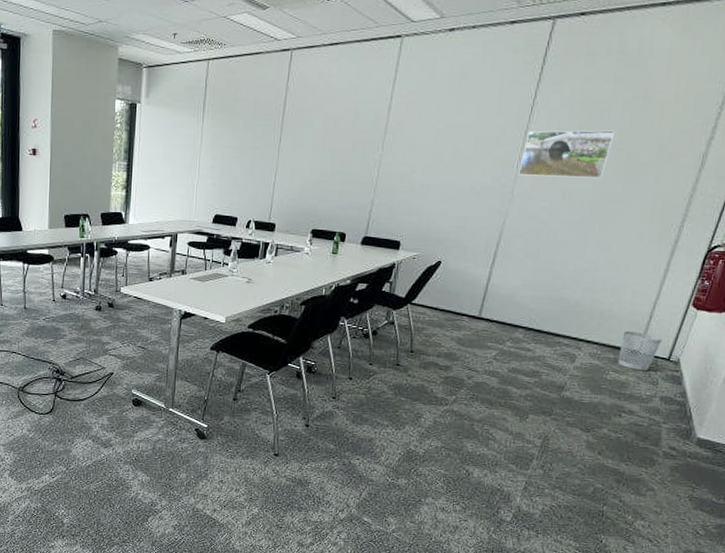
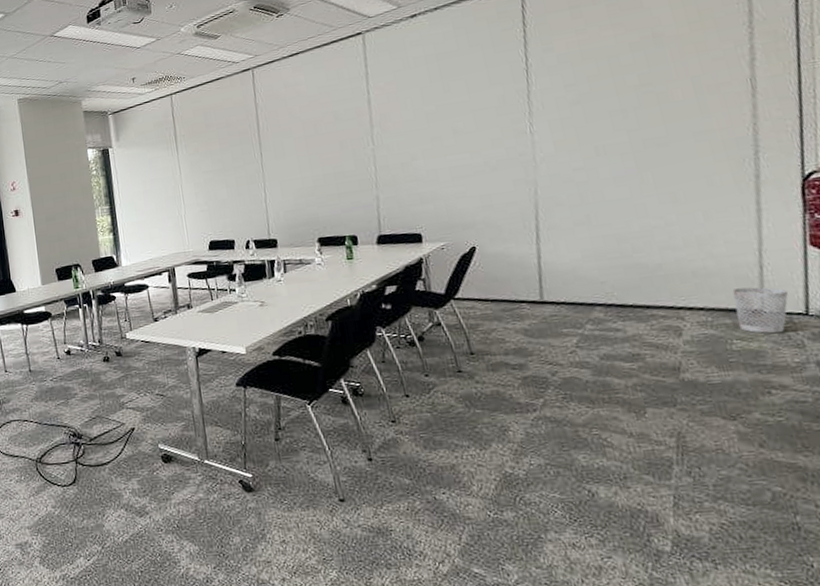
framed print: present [518,130,615,179] -> none [531,74,636,141]

